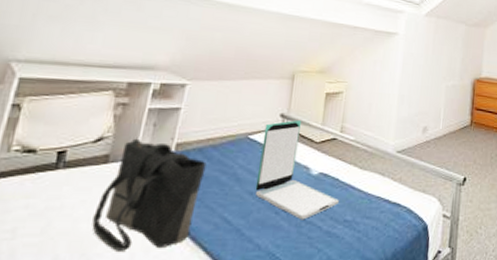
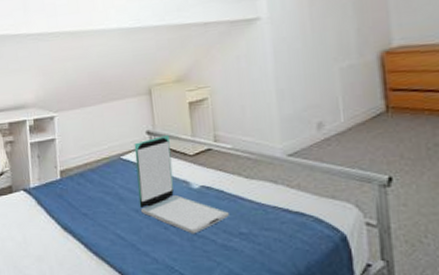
tote bag: present [92,138,207,251] -> none [14,170,91,264]

